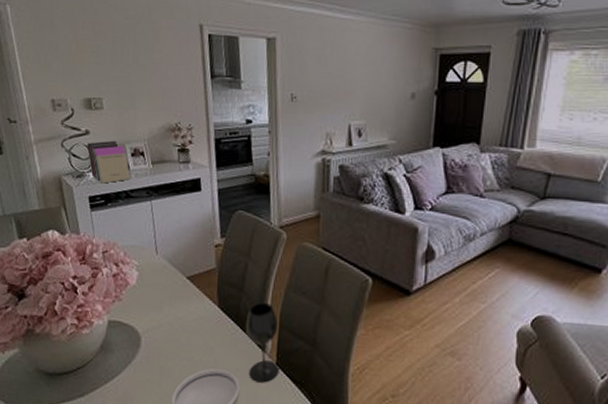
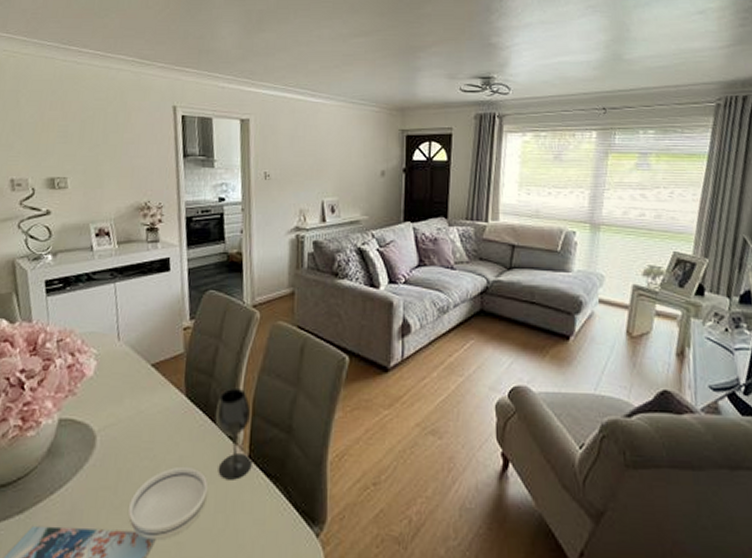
books: present [87,140,130,184] -> none [47,220,93,266]

